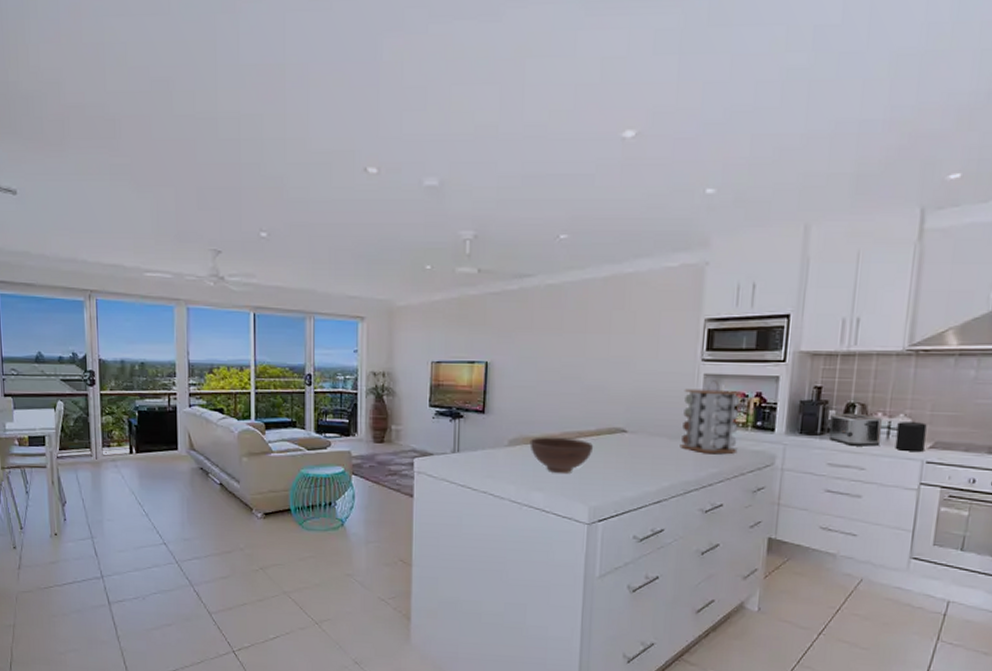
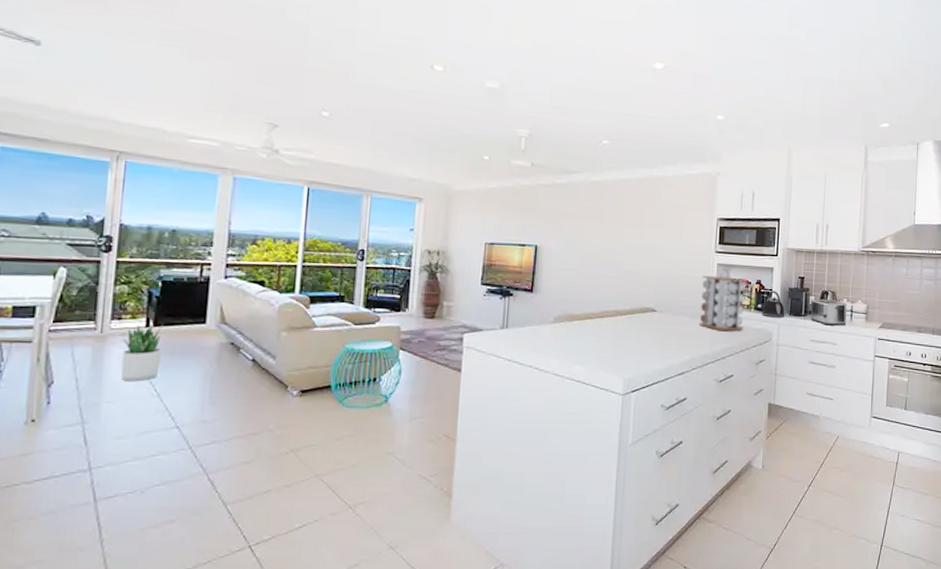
planter: none [114,449,145,503] -> present [120,322,164,382]
bowl: present [529,437,594,473] -> none [572,314,629,348]
kettle: none [761,404,794,438] -> present [761,291,785,318]
pen holder: present [895,422,927,453] -> none [856,306,877,331]

